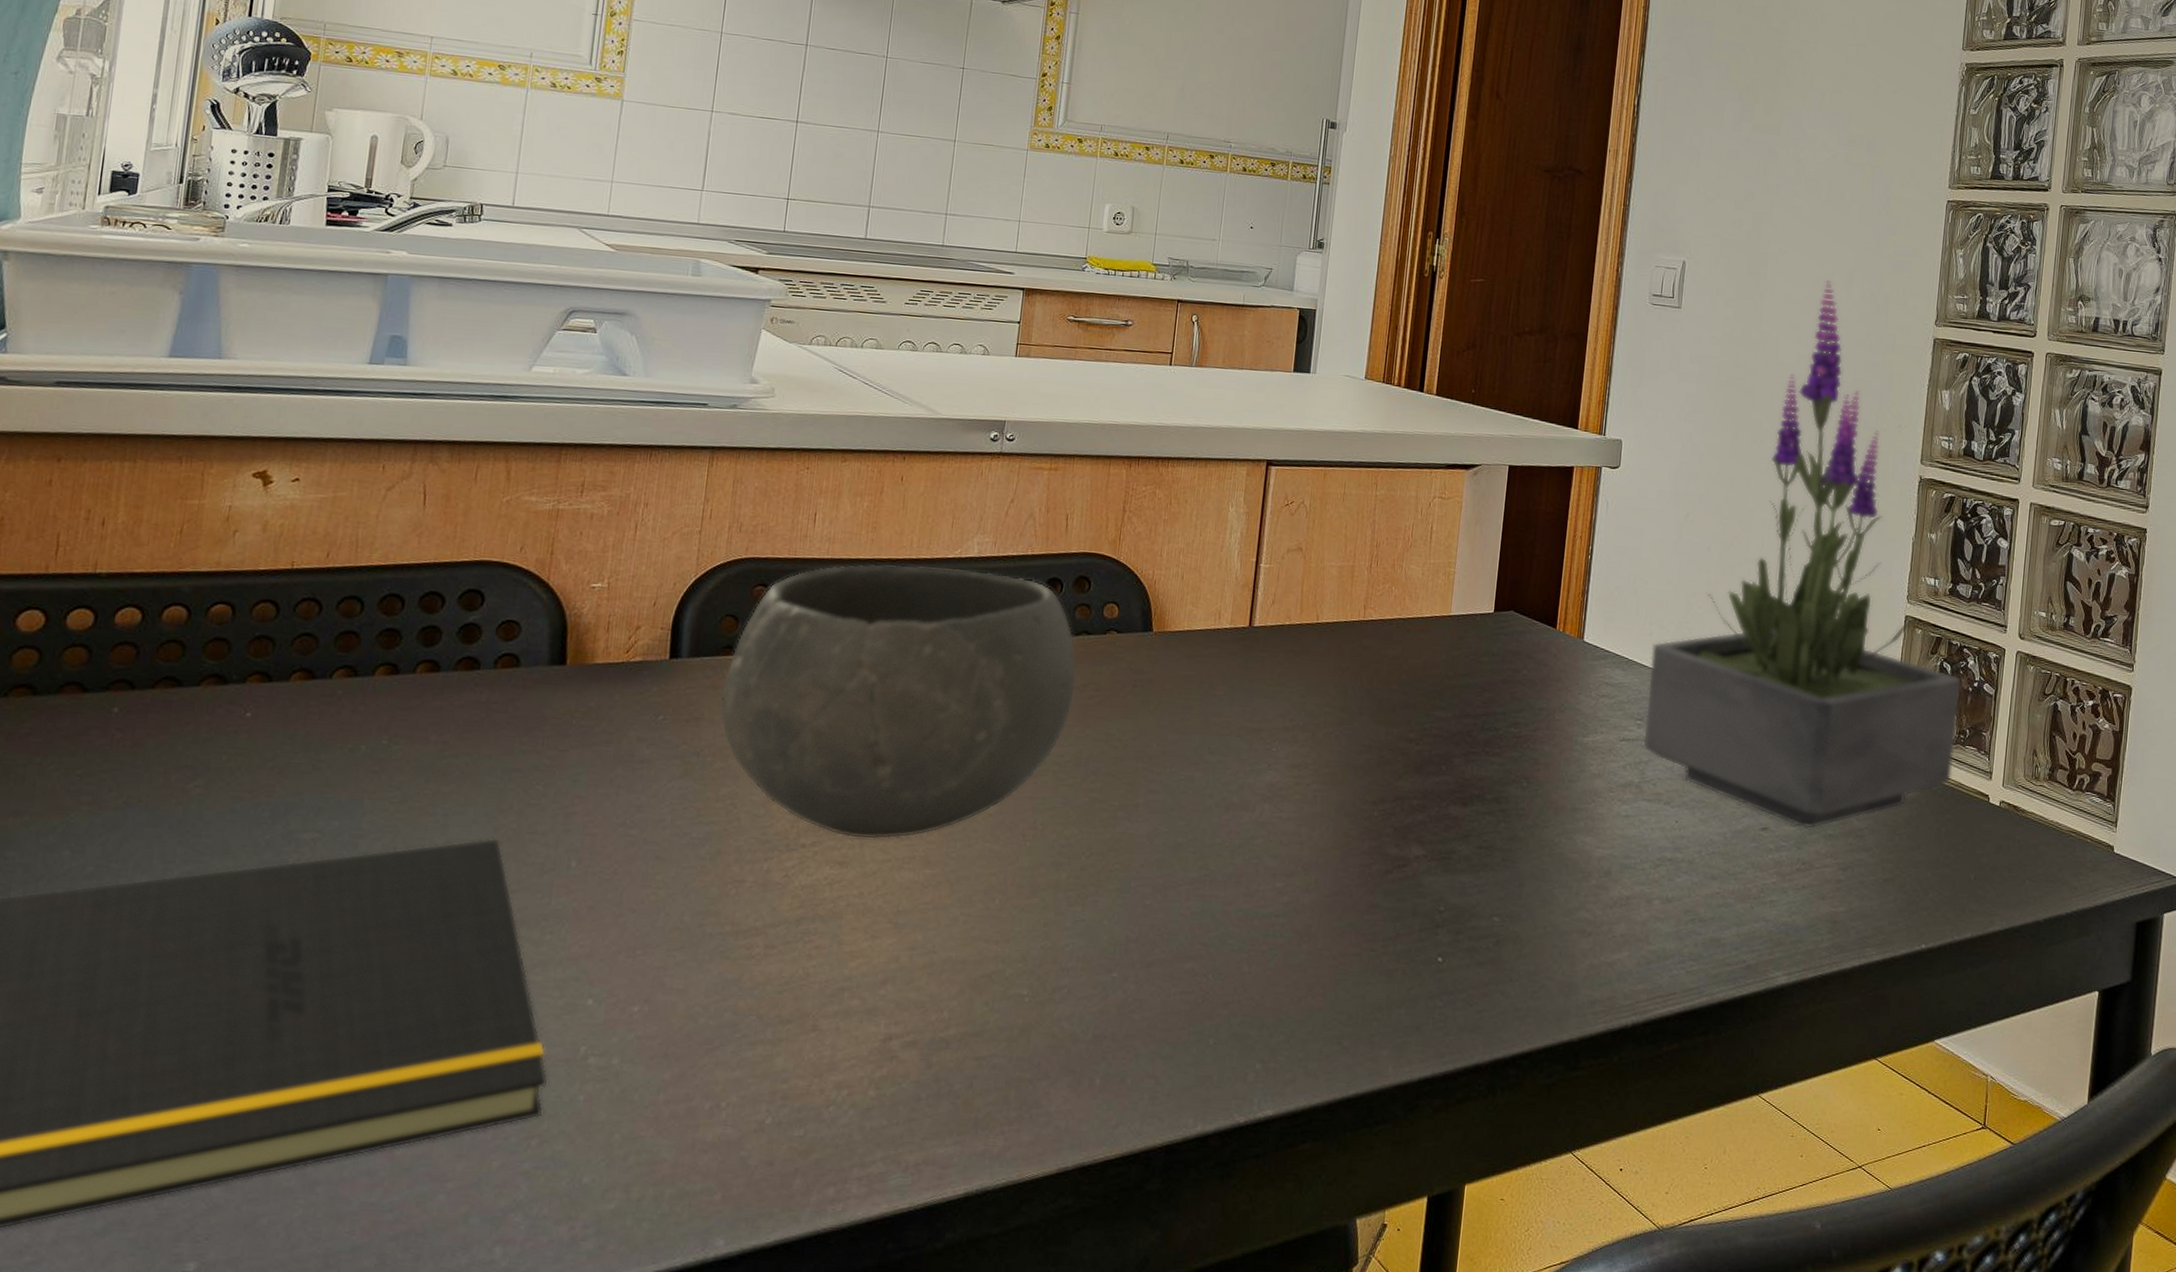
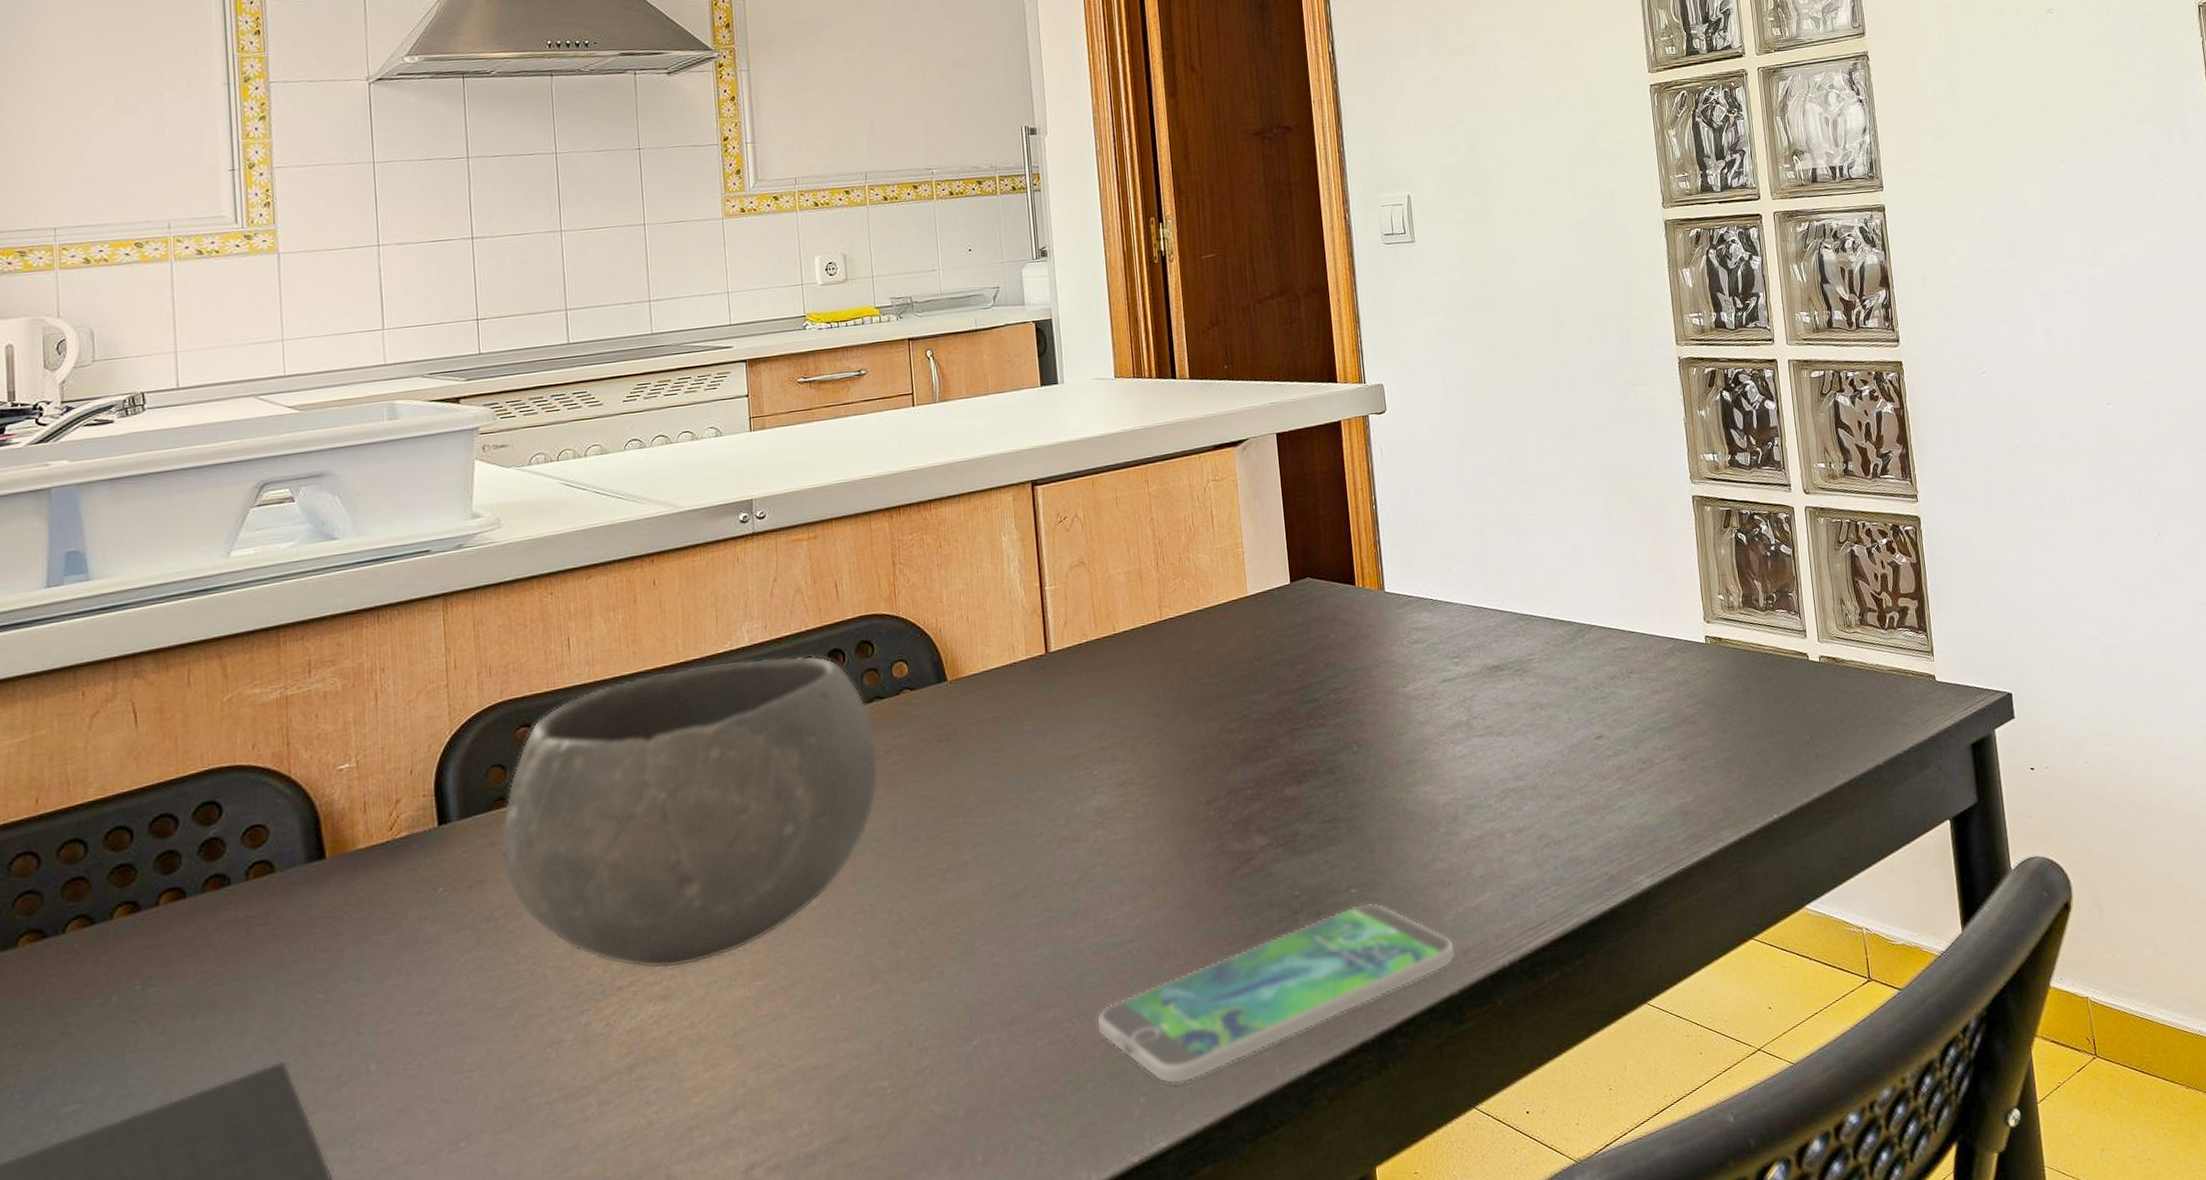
smartphone: none [1228,932,1584,1061] -> present [1096,902,1456,1084]
potted plant: present [1643,280,1962,829] -> none [1453,185,1769,728]

